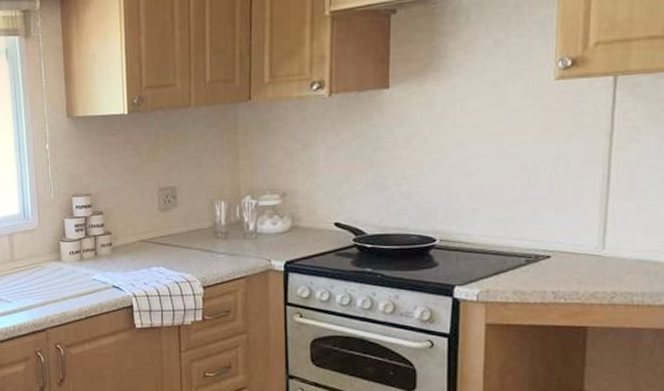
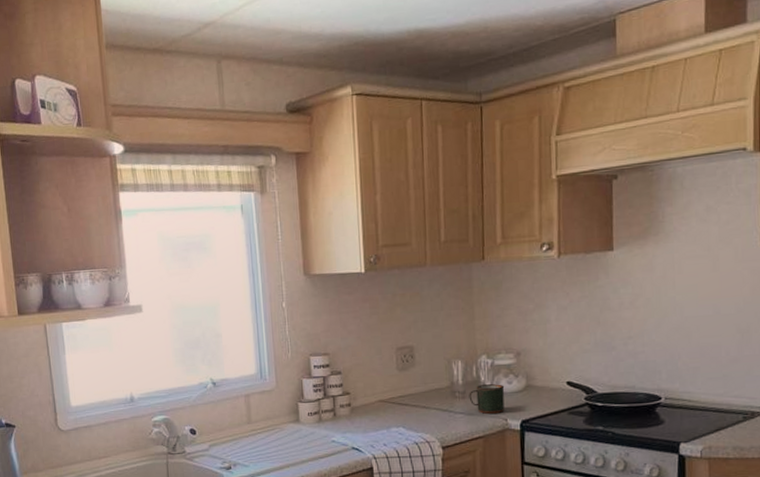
mug: none [231,225,269,254] -> present [469,384,505,414]

